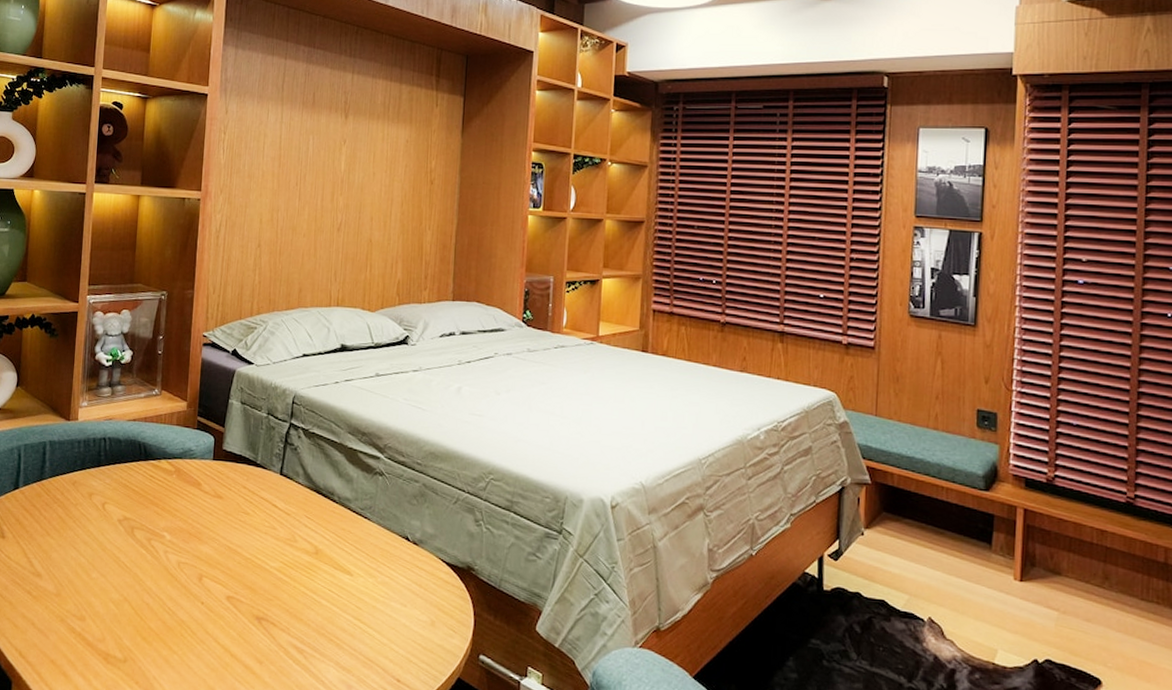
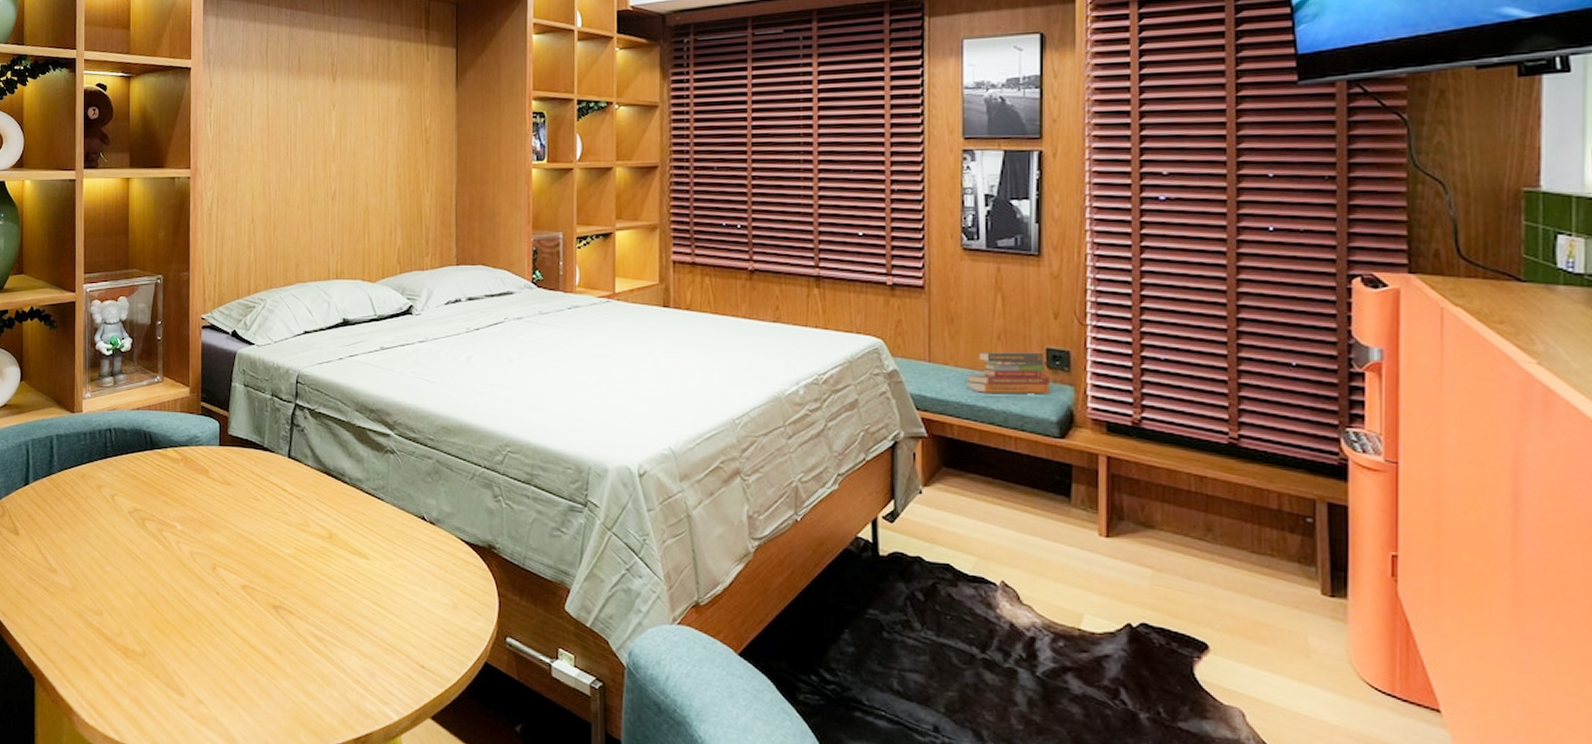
books: none [906,409,979,450] -> present [965,352,1050,394]

